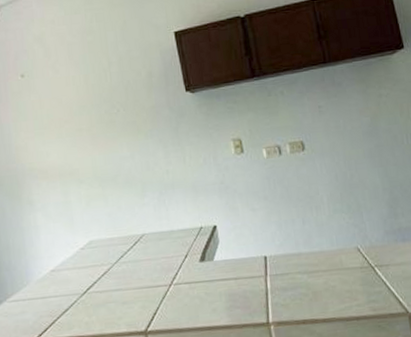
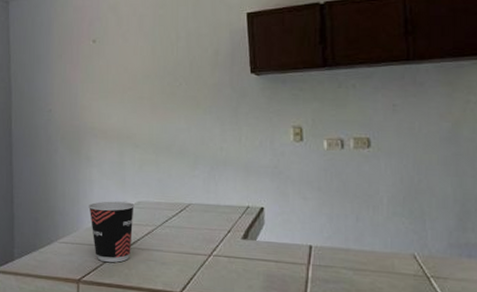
cup: none [37,243,89,314] -> present [89,201,135,263]

